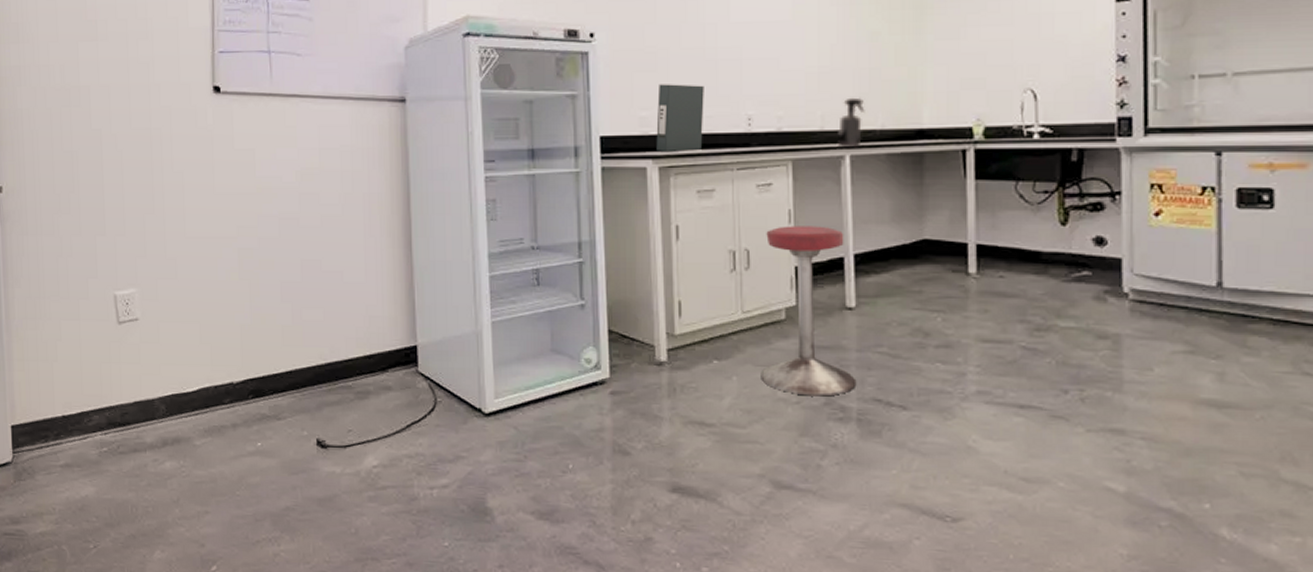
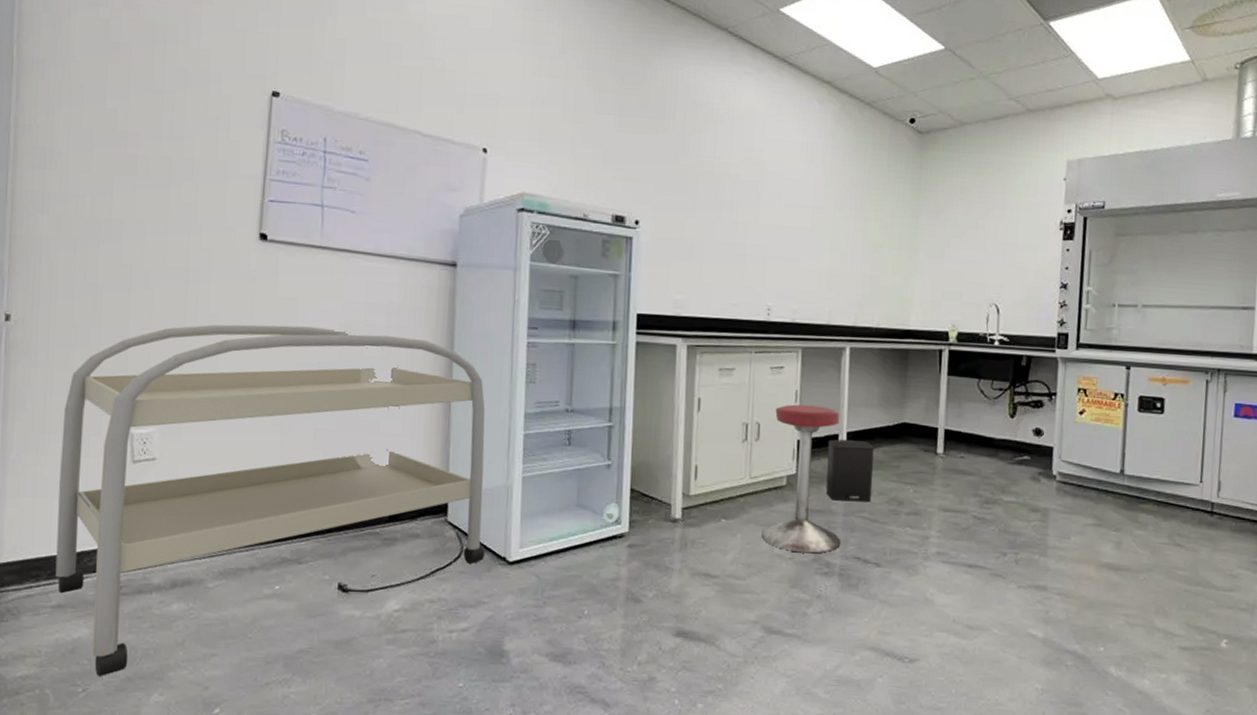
utility cart: none [55,177,459,533] -> present [55,324,486,676]
binder: present [656,84,704,151] -> none [686,272,732,334]
pedal bin: none [832,262,890,335] -> present [826,439,874,502]
spray bottle: present [838,97,865,148] -> none [841,298,865,342]

